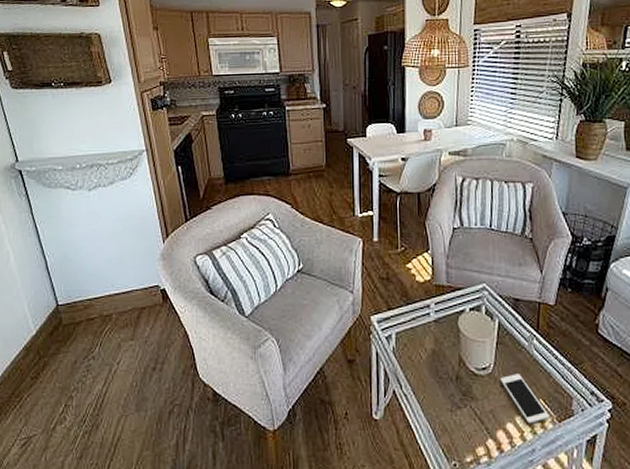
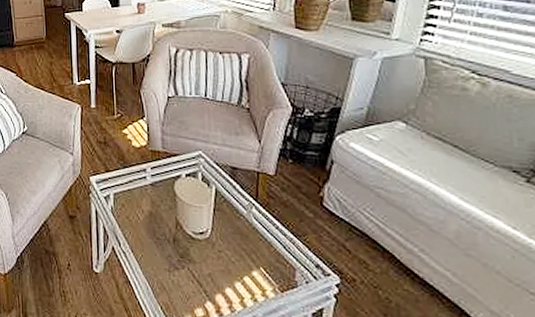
cell phone: present [500,374,550,424] -> none [218,240,271,291]

